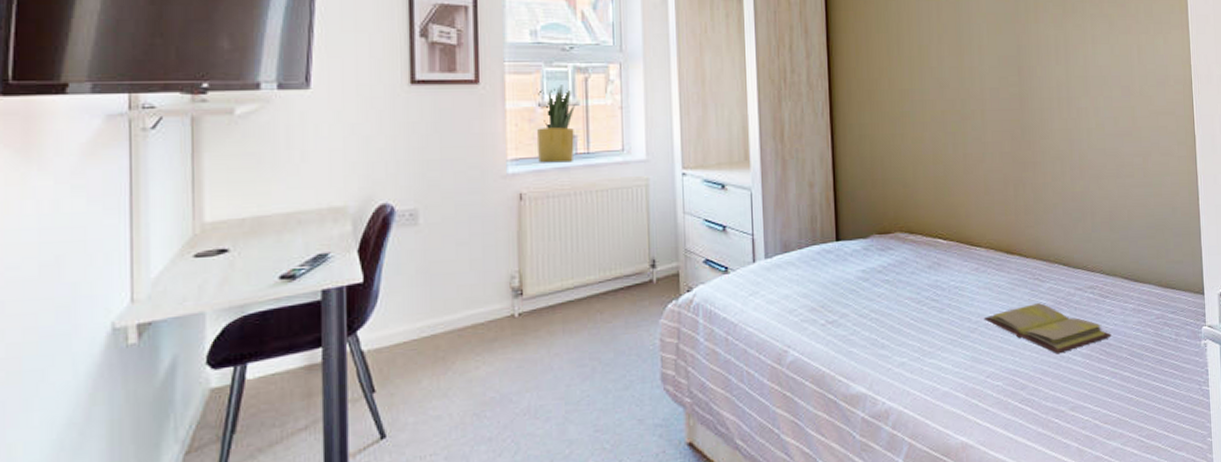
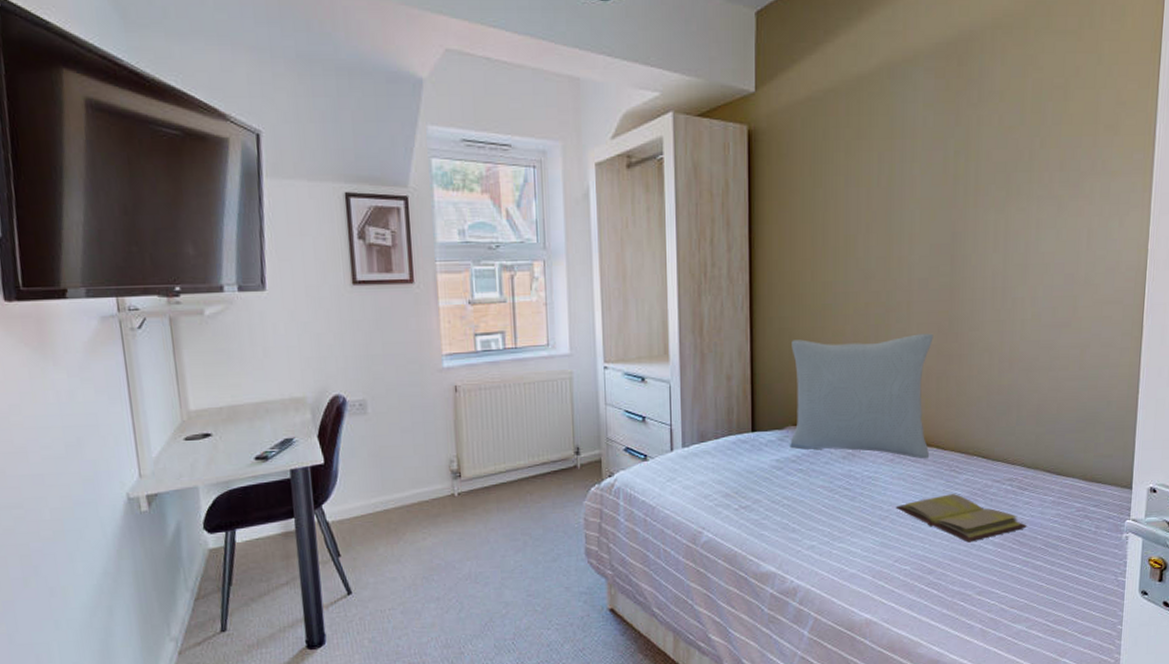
planter: present [536,85,576,163] -> none [466,283,504,358]
pillow: none [872,141,1012,268] -> present [790,333,934,459]

